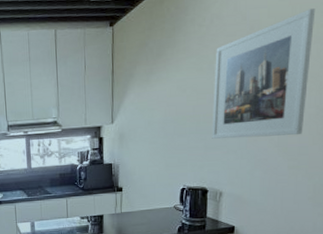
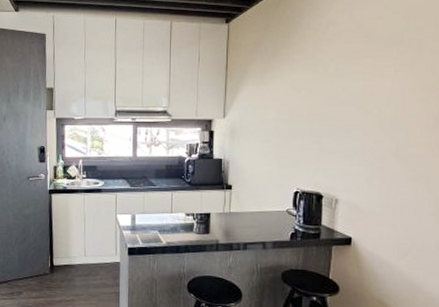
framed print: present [212,8,316,139] -> none [327,24,430,146]

